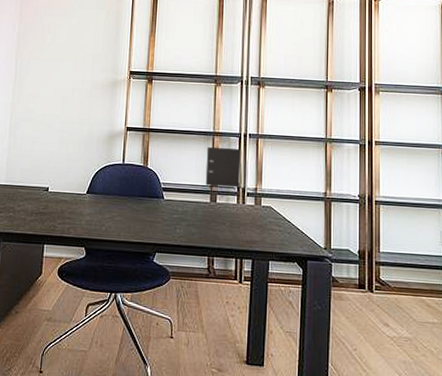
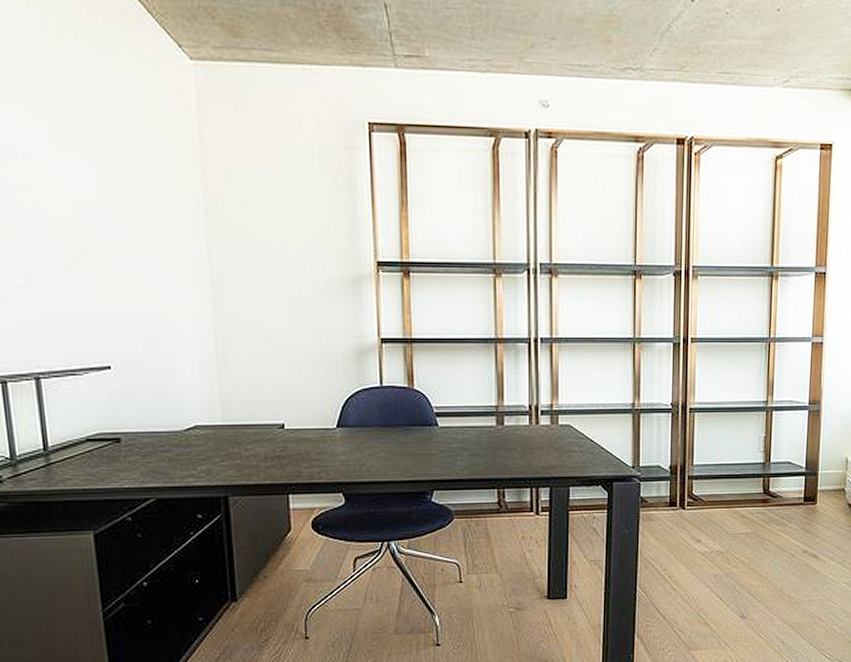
binder: present [205,146,240,188] -> none [488,357,531,406]

